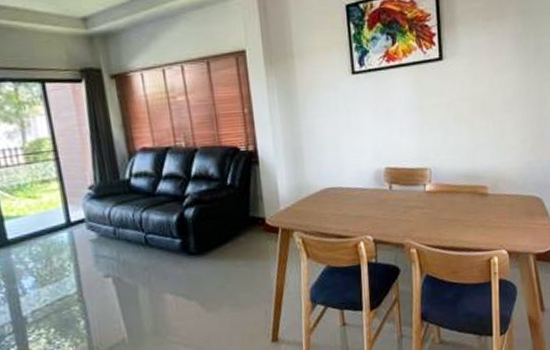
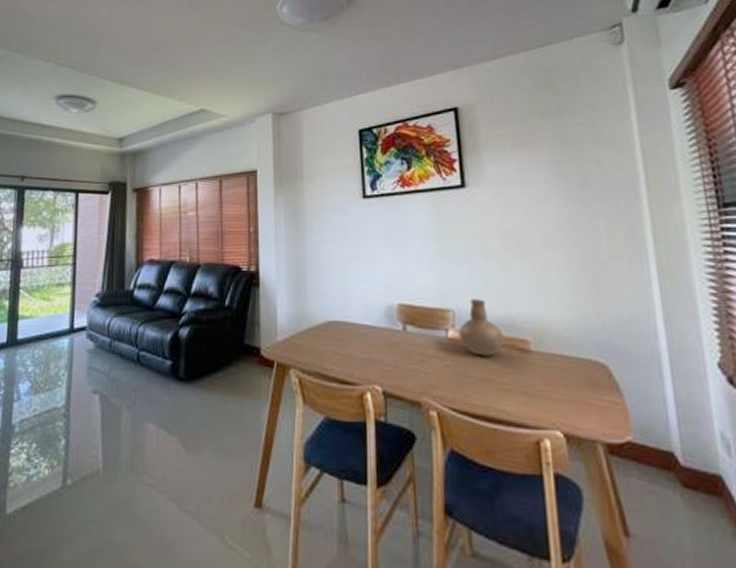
vase: none [434,157,469,203] -> present [459,299,504,356]

